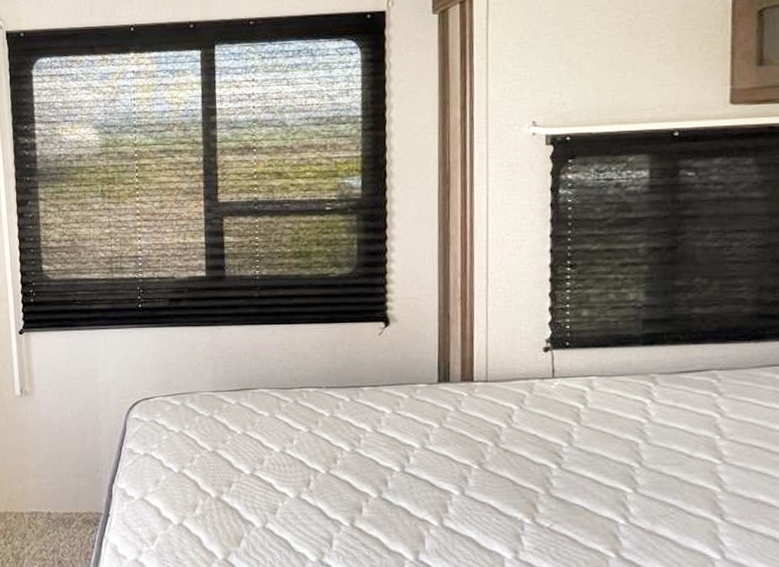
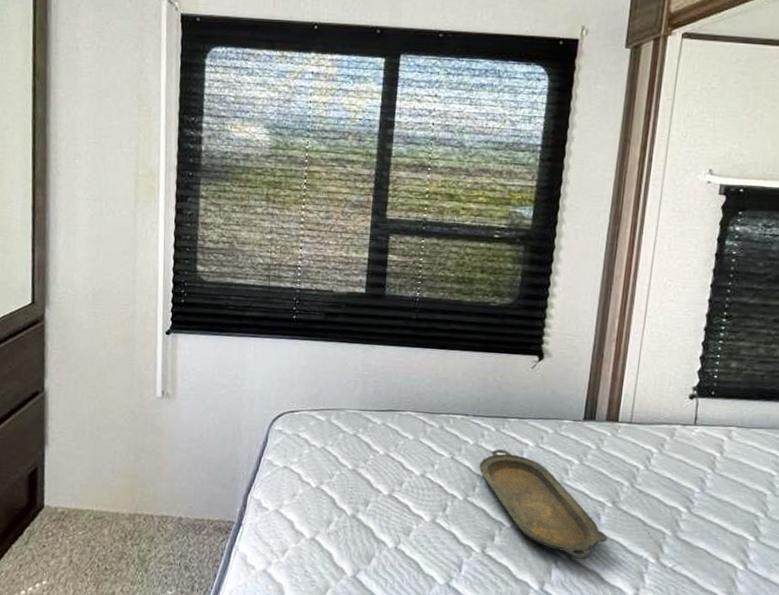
serving tray: none [338,419,479,525] -> present [479,449,608,559]

